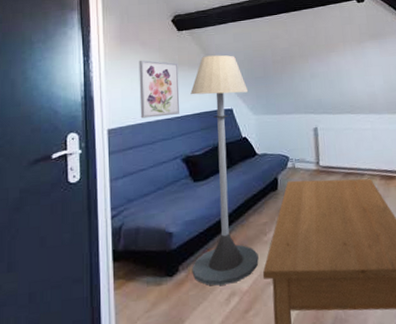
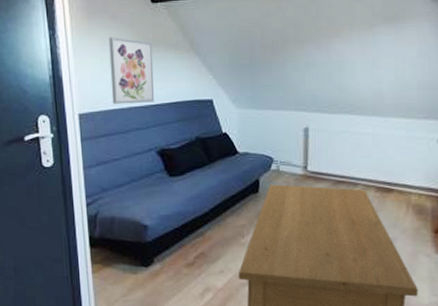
floor lamp: present [190,55,259,286] -> none [166,34,235,280]

